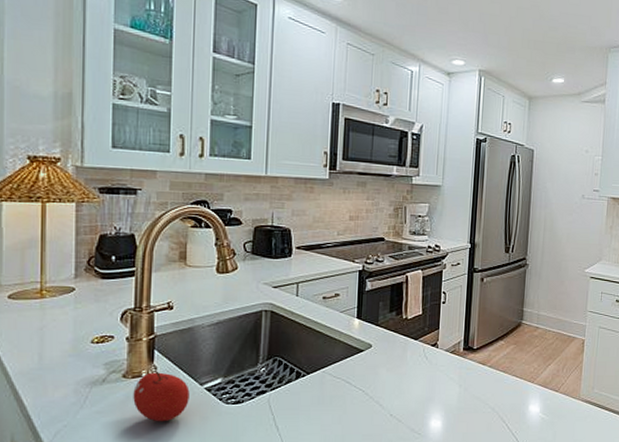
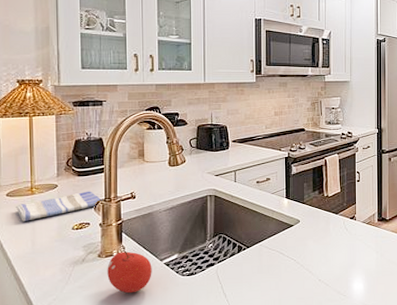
dish towel: none [19,297,131,330] -> present [15,191,102,221]

